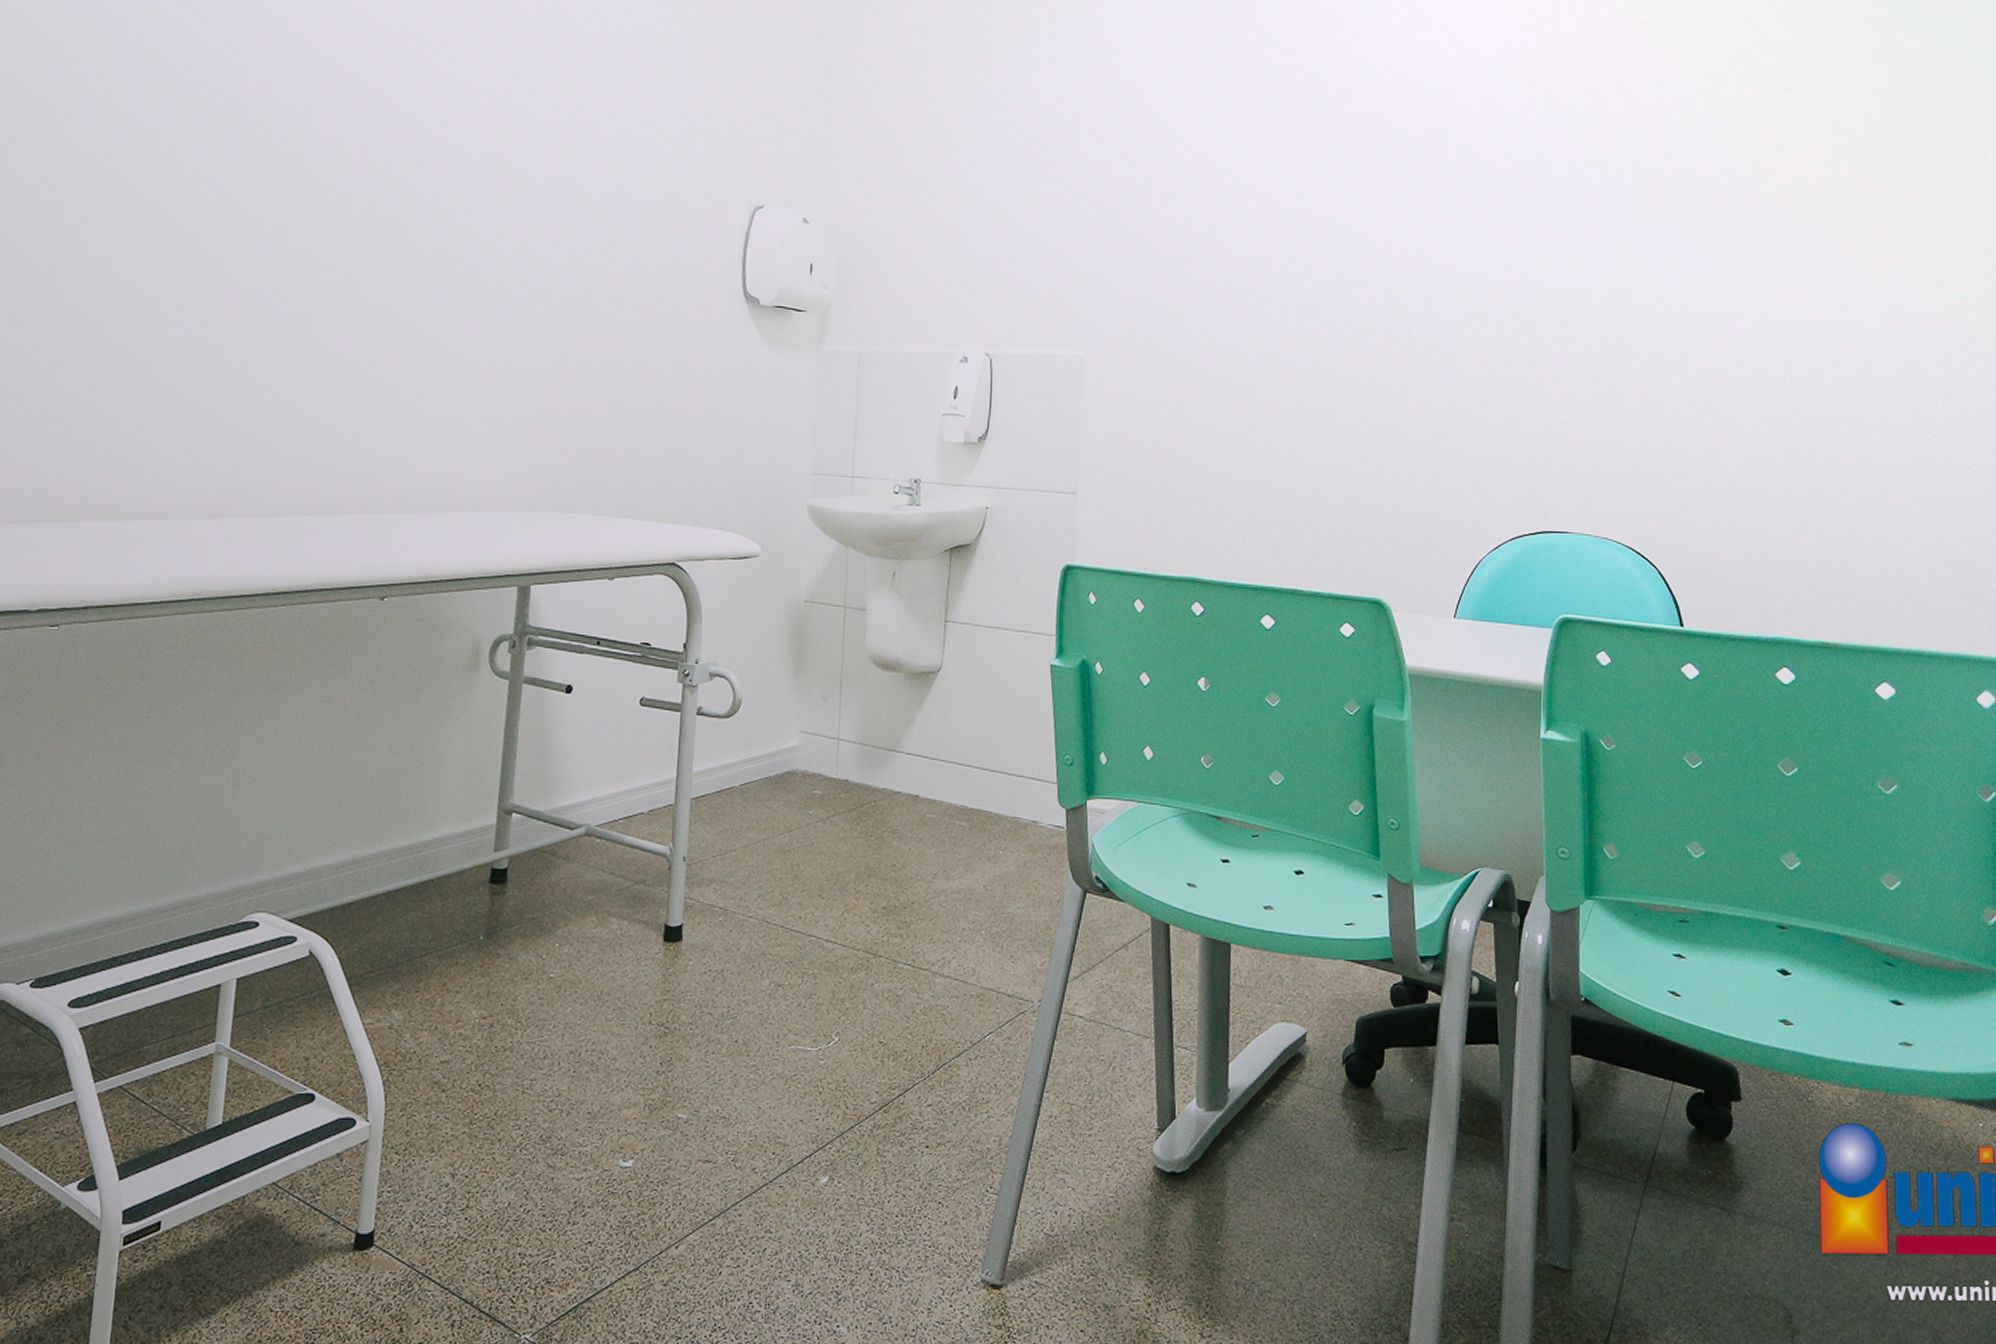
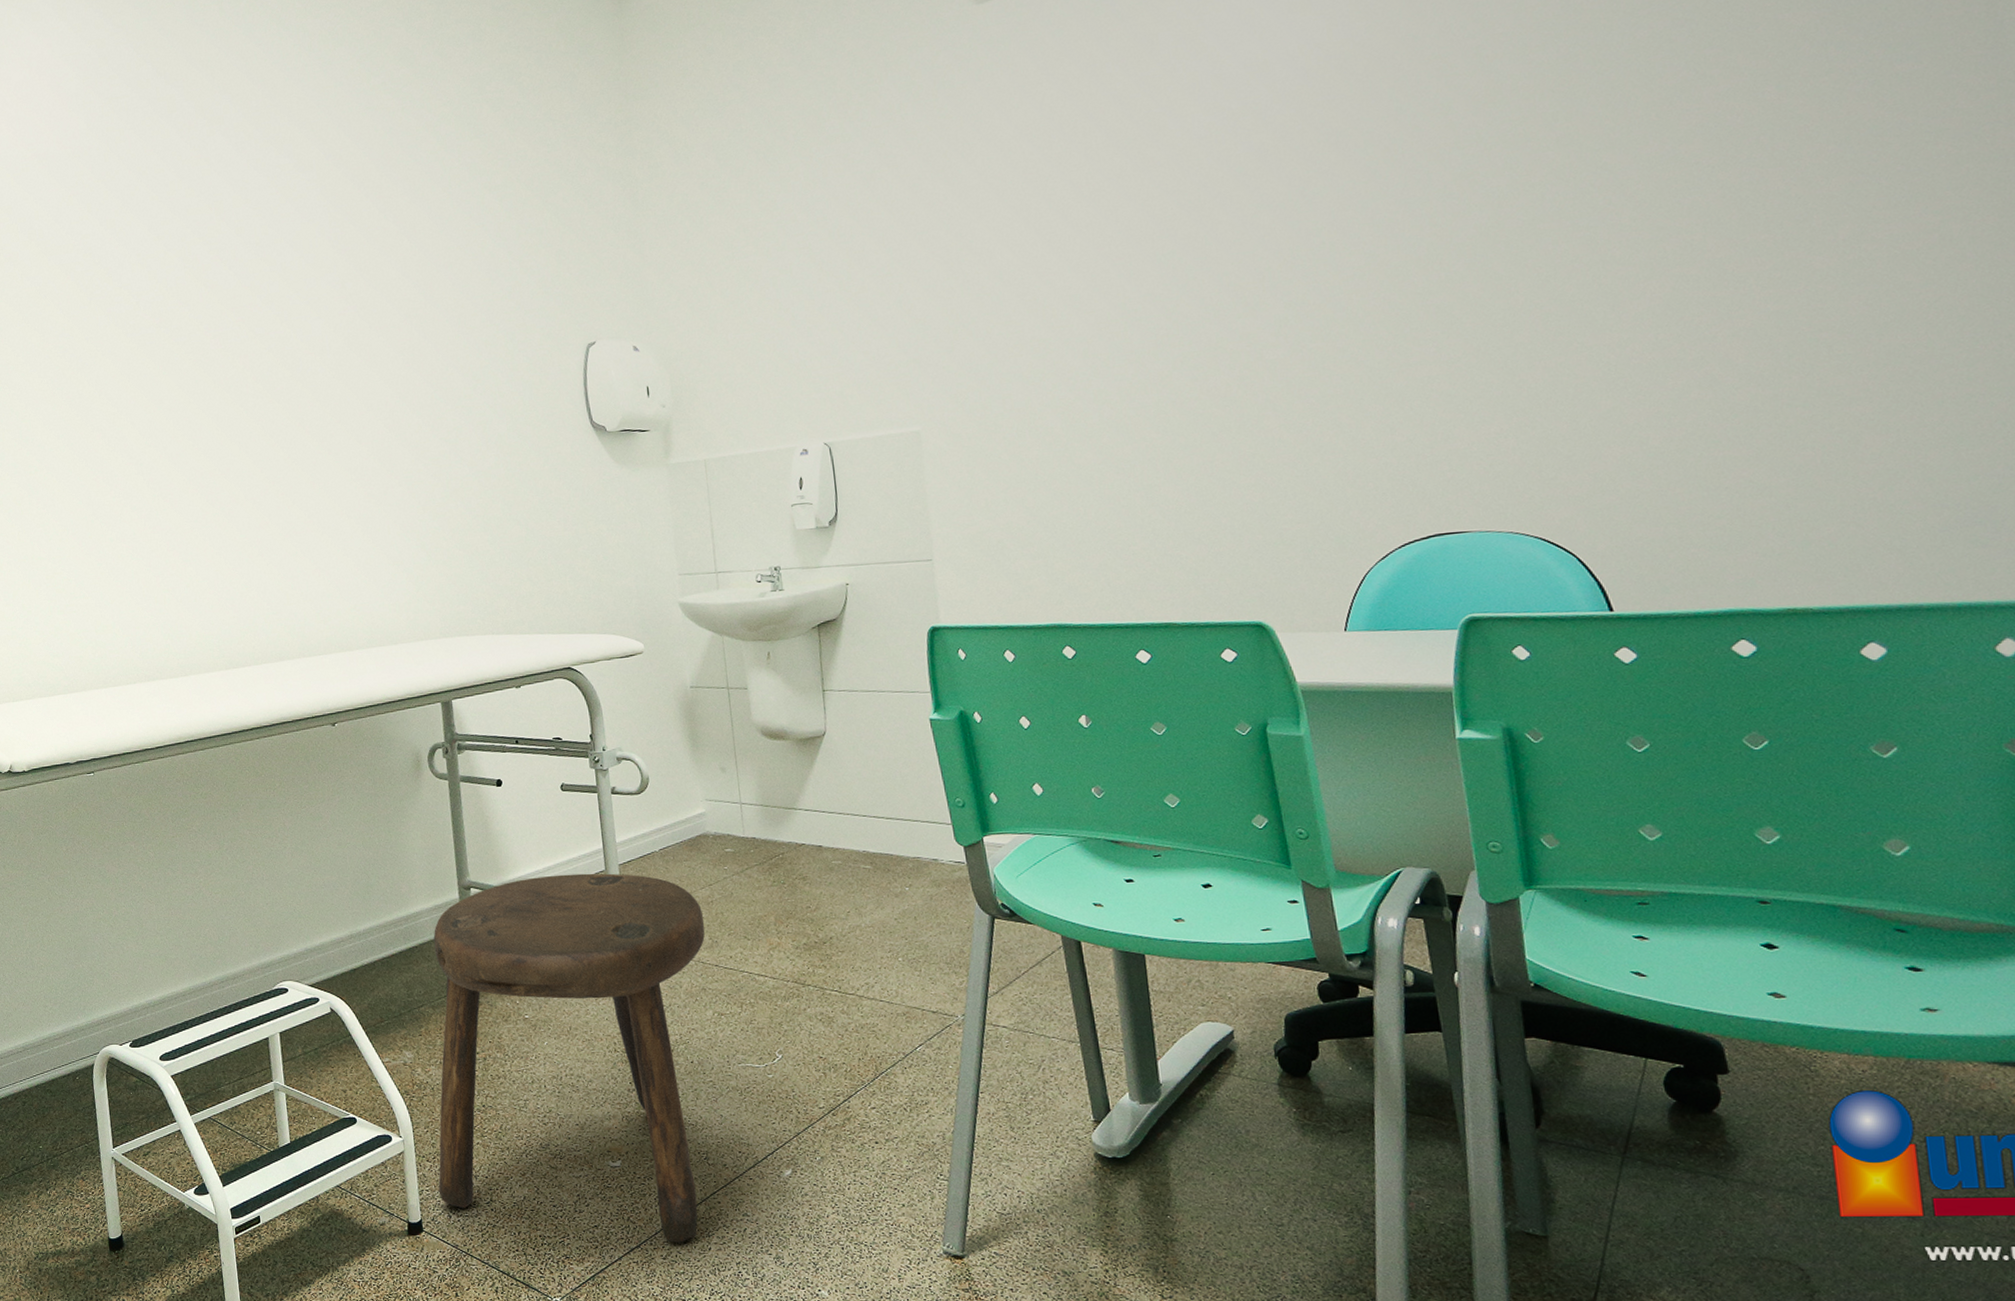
stool: none [402,805,777,1265] -> present [433,873,705,1243]

